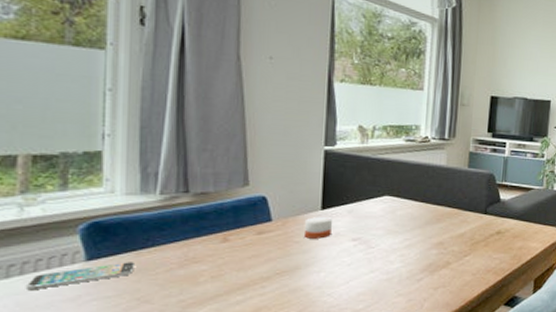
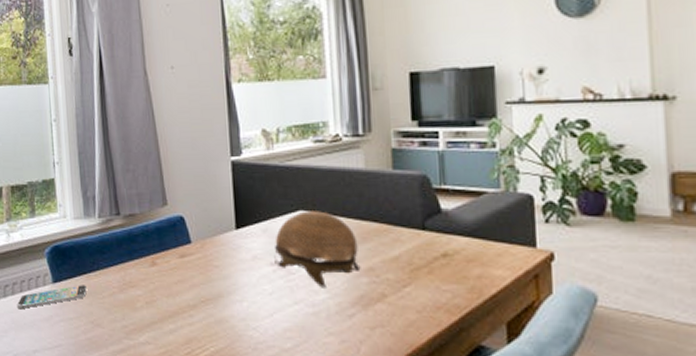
candle: present [303,217,332,239] -> none [221,238,248,263]
decorative bowl: none [356,196,433,259] -> present [274,211,361,288]

